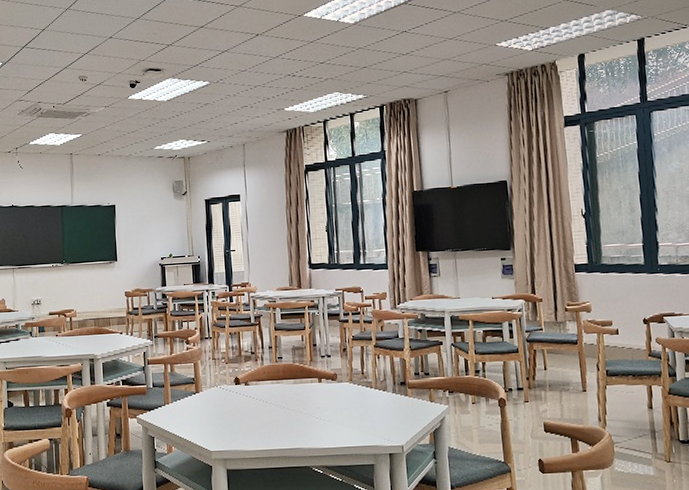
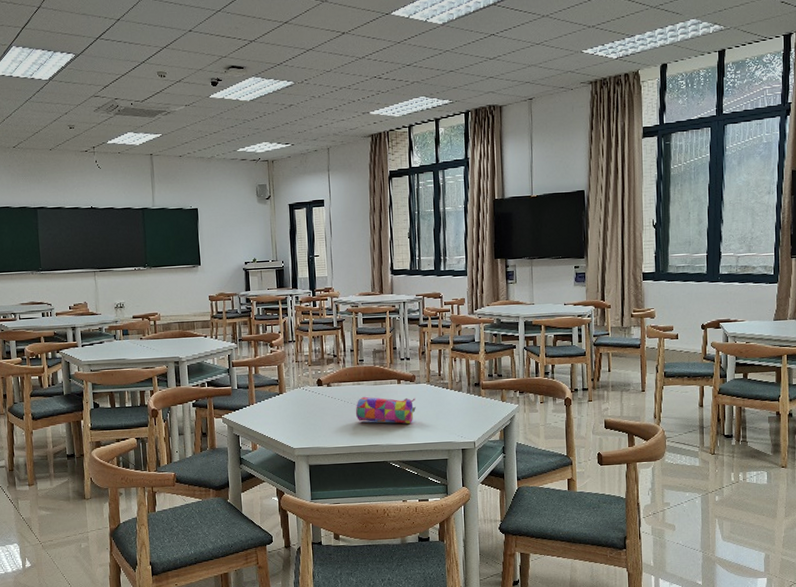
pencil case: none [274,396,339,426] -> present [355,396,416,425]

